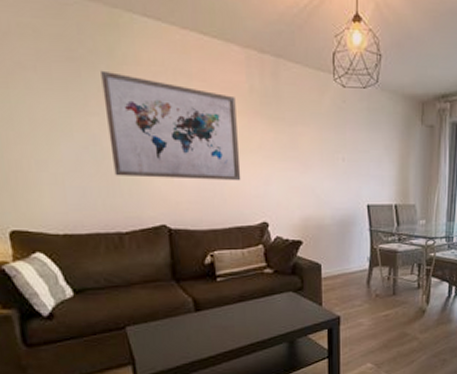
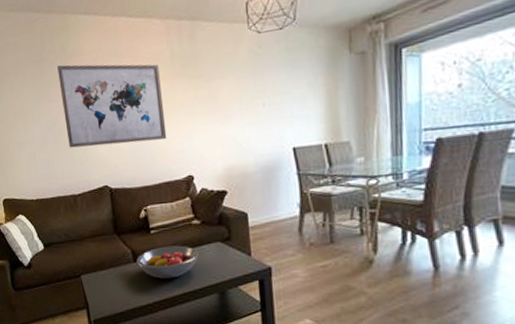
fruit bowl: none [198,294,269,329] -> present [136,245,199,279]

